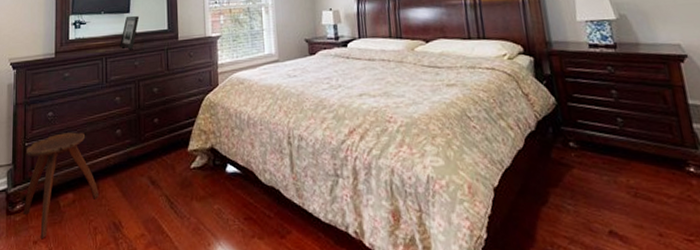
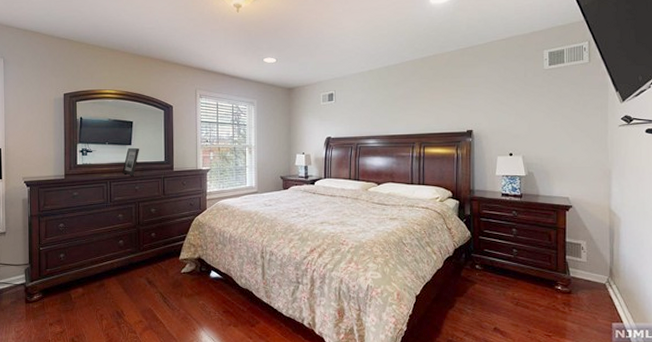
stool: present [23,132,99,240] -> none [40,241,104,323]

